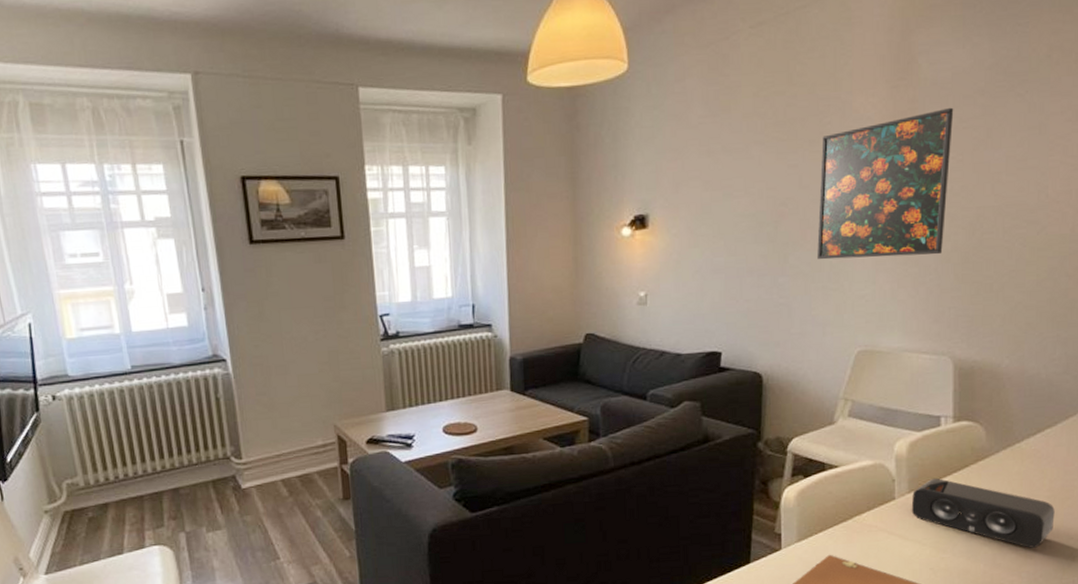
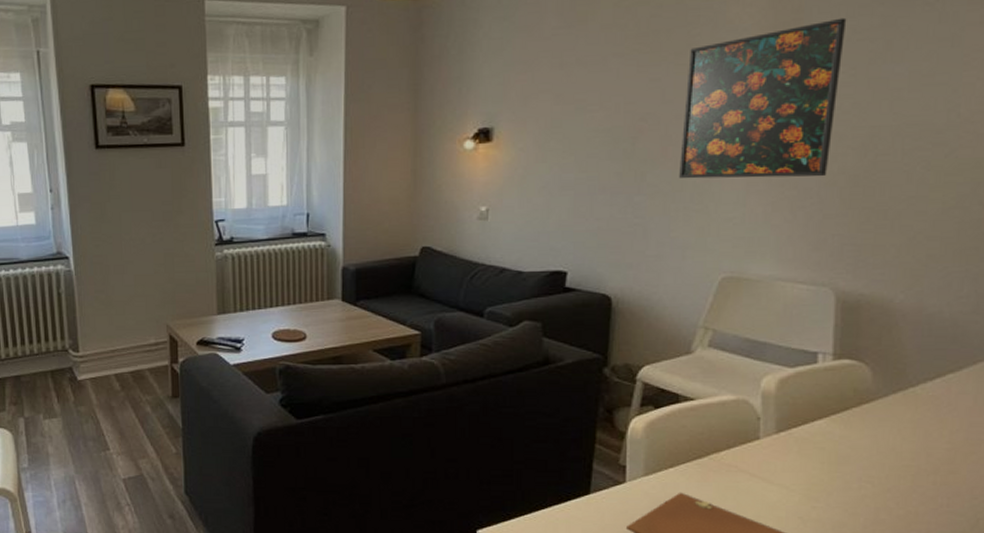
speaker: present [911,478,1055,548] -> none [778,419,956,505]

